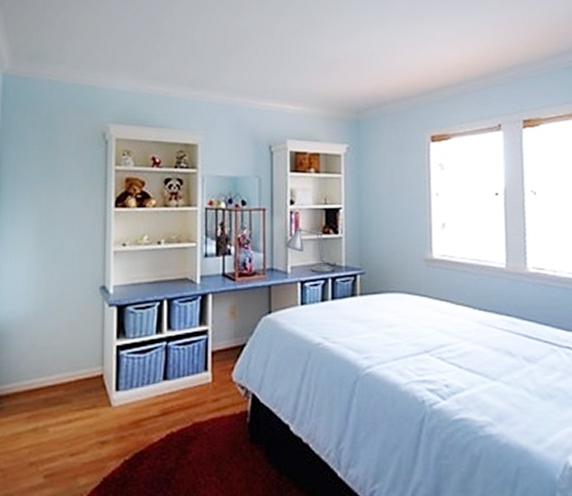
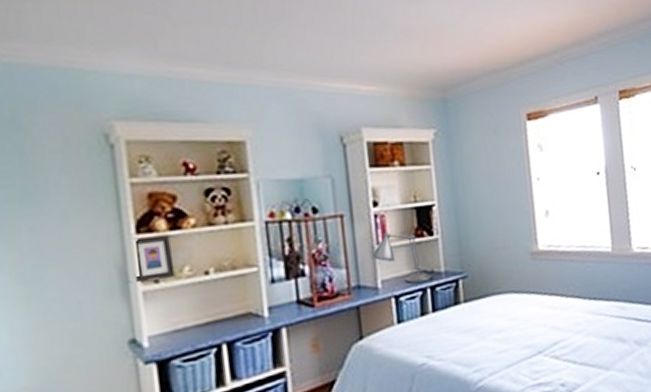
picture frame: none [110,210,138,244] -> present [134,234,175,283]

